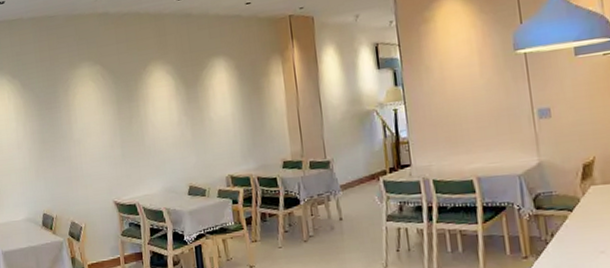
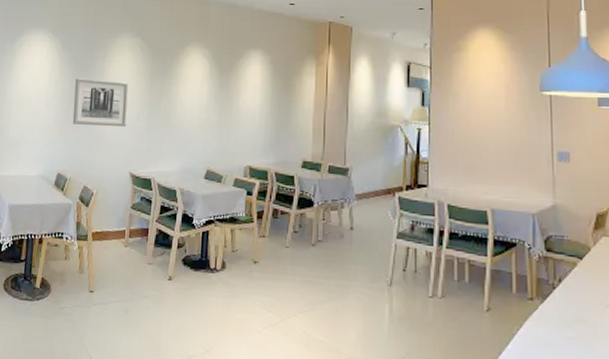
wall art: none [43,112,103,163] -> present [72,78,129,128]

